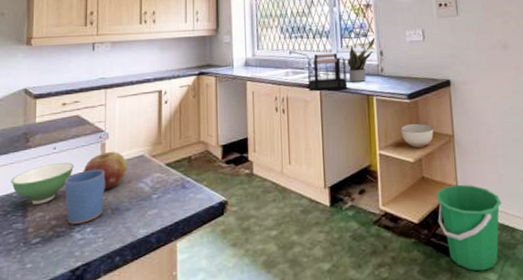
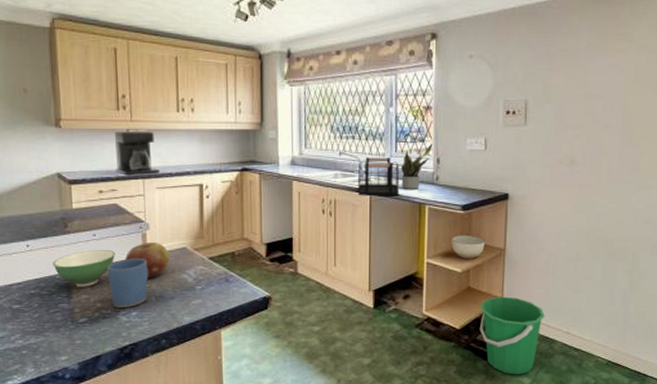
coffee maker: none [80,43,122,87] -> present [114,130,161,176]

